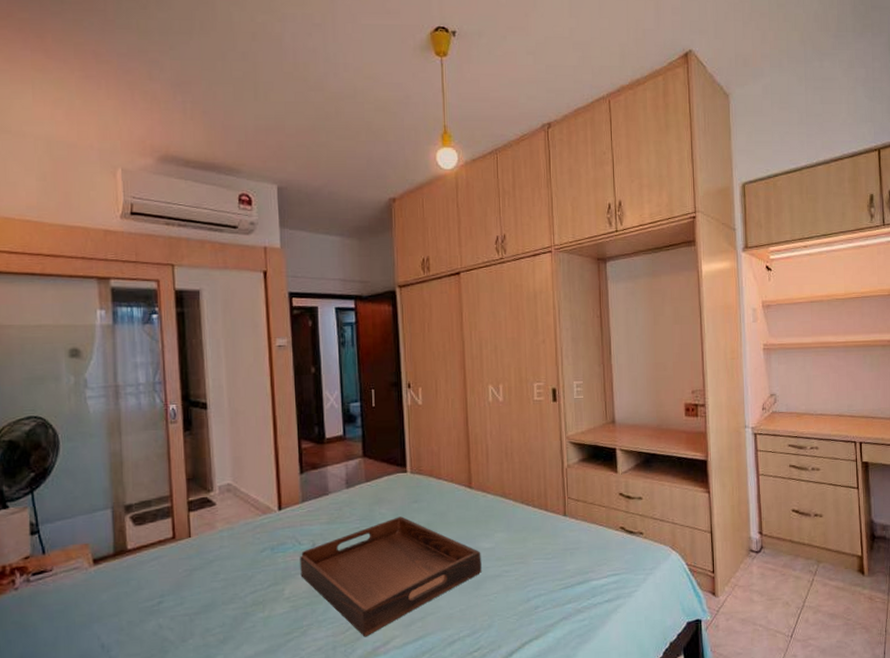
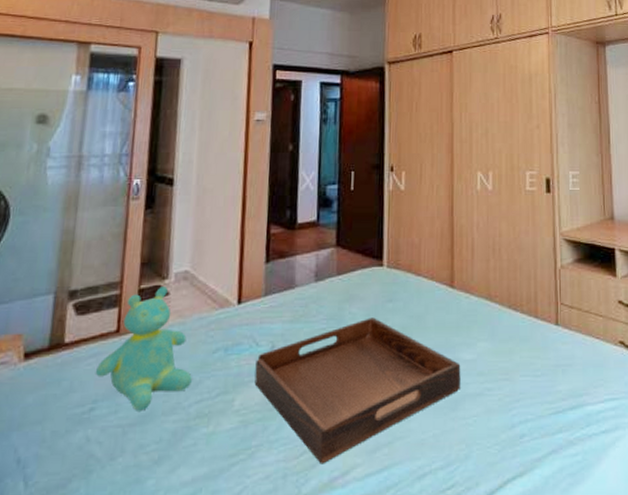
teddy bear: none [158,498,245,602] -> present [95,287,192,411]

